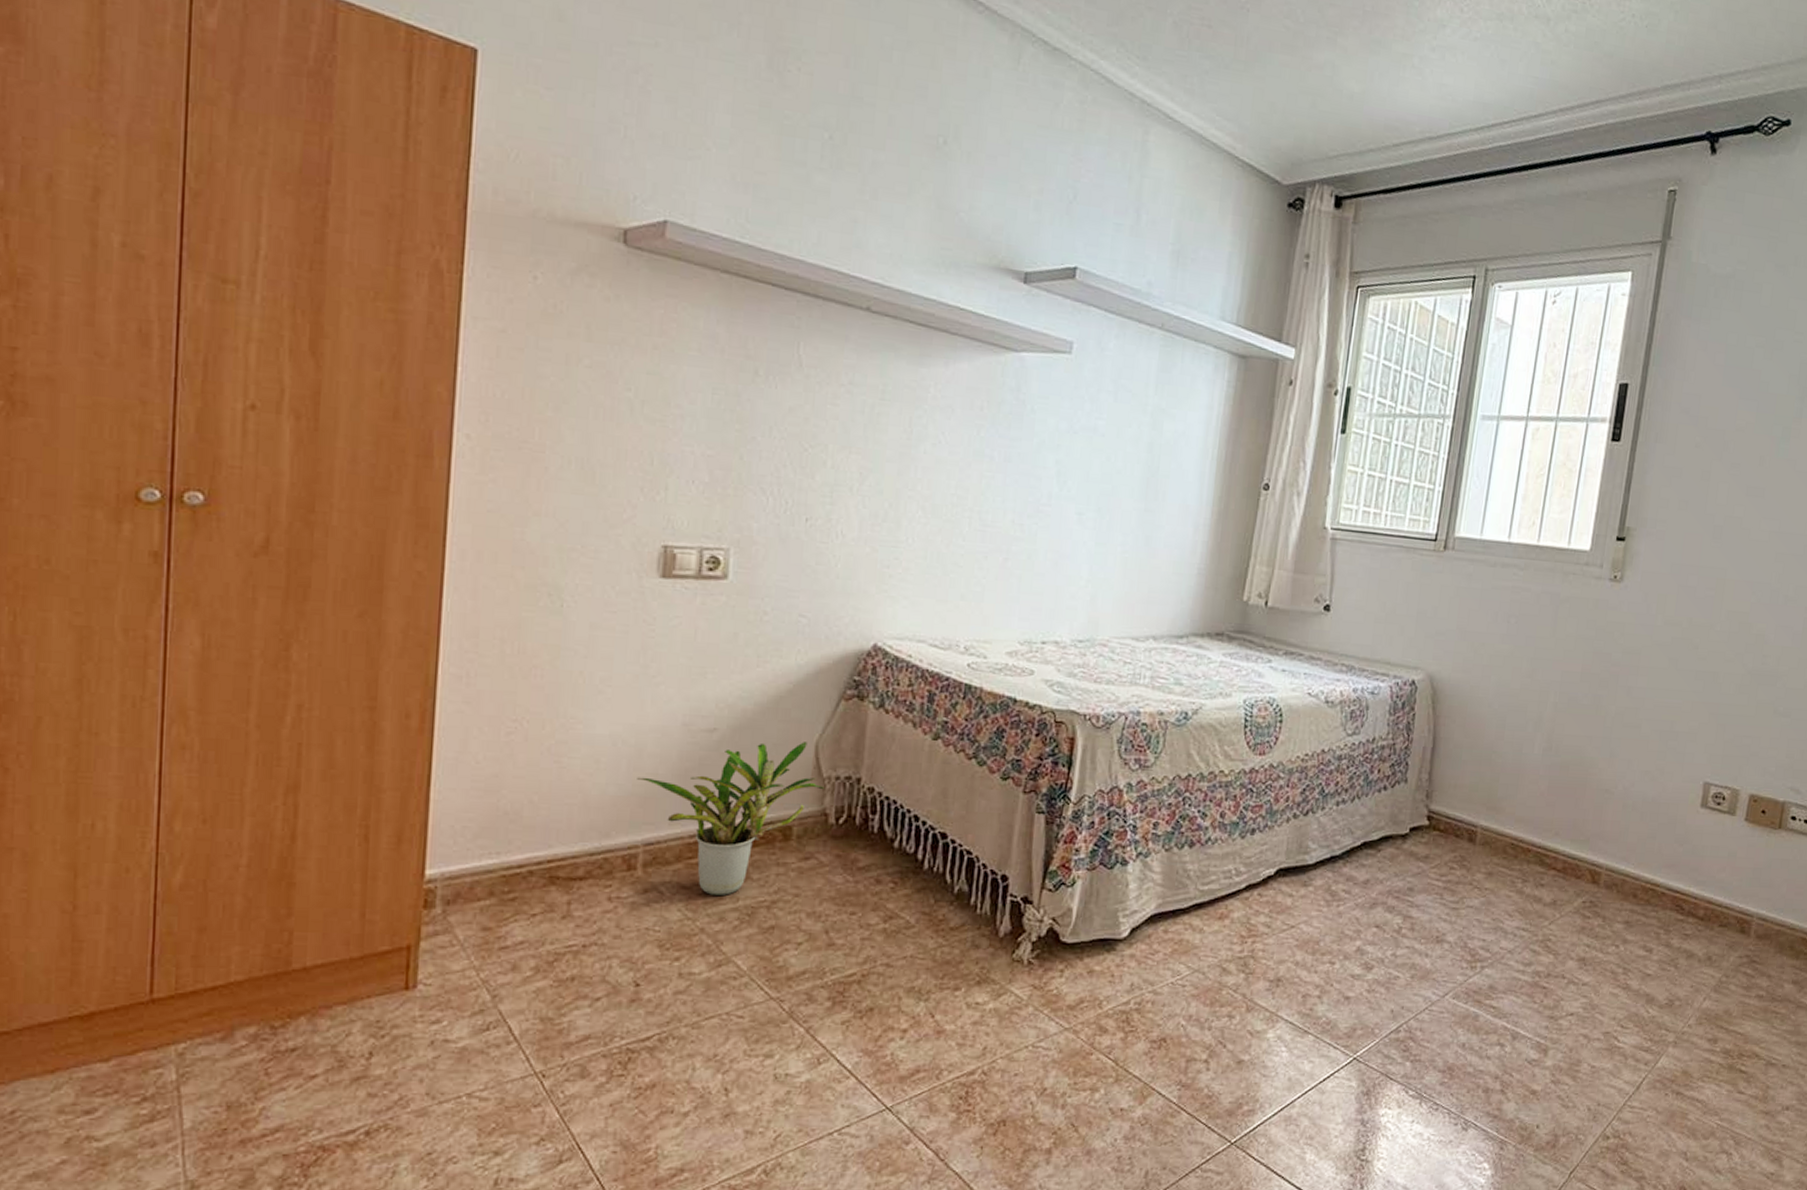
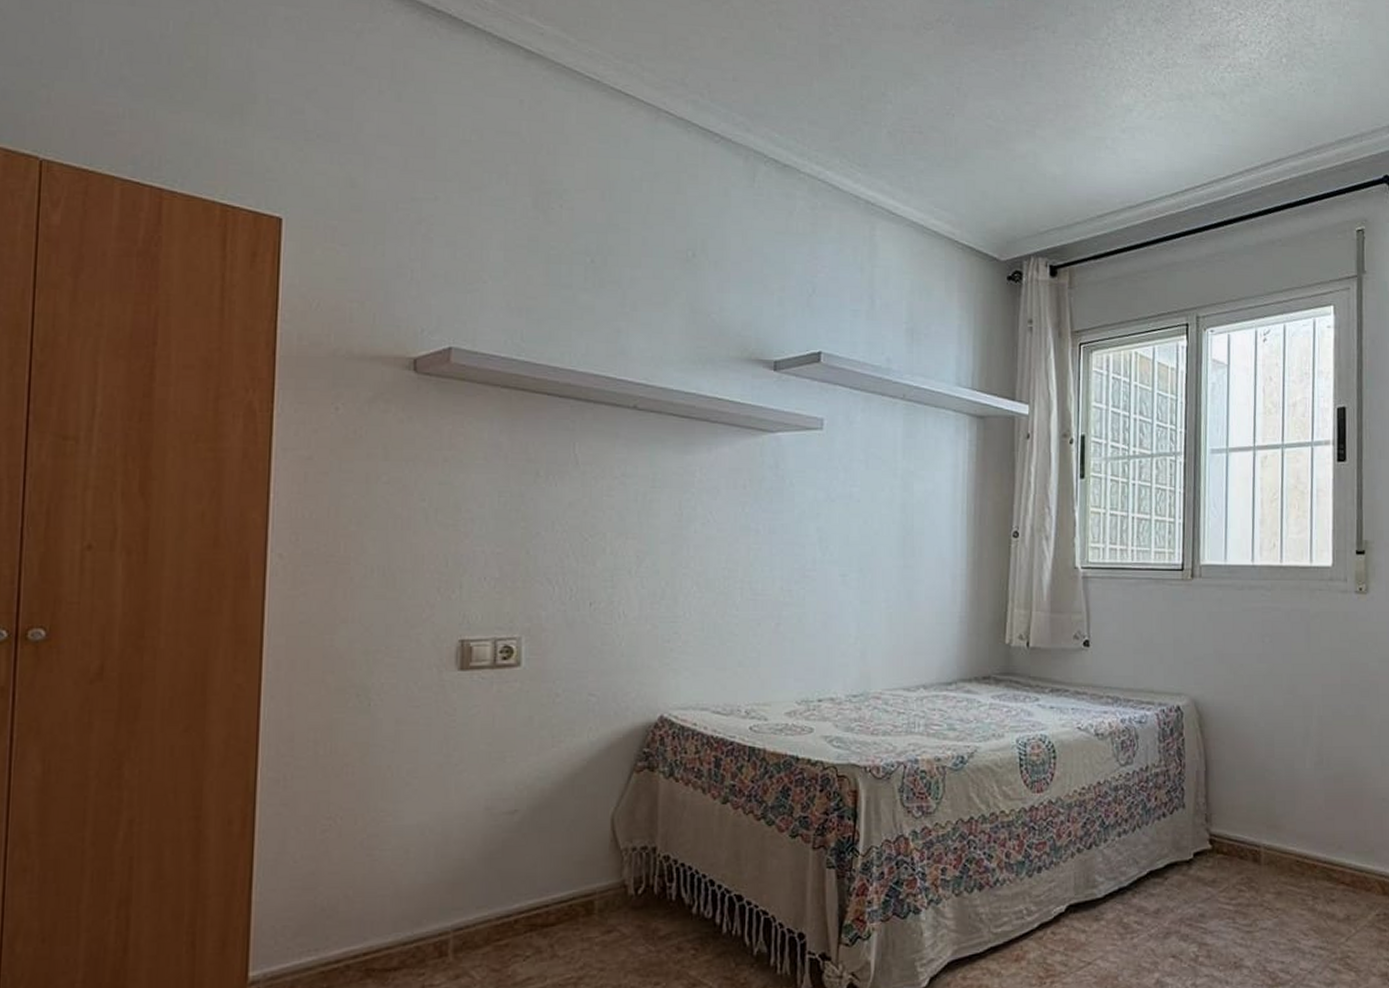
potted plant: present [637,742,824,895] -> none [445,816,622,976]

